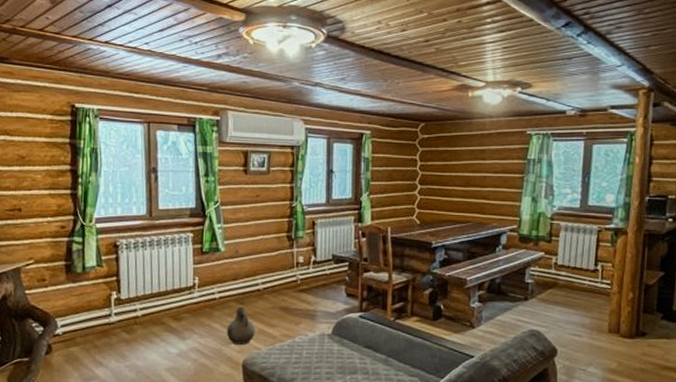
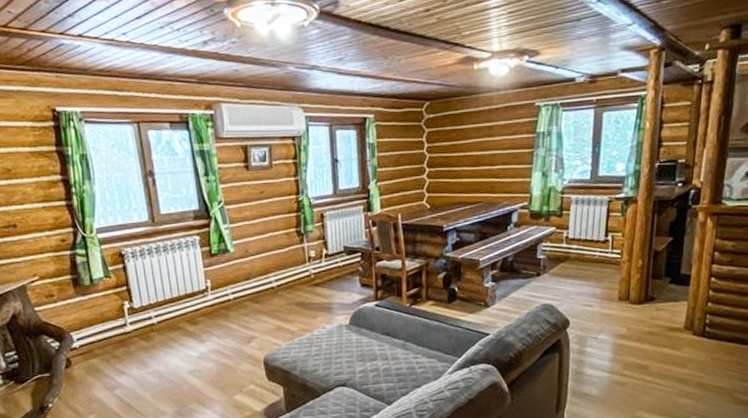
ceramic jug: present [226,307,255,345] -> none [244,306,273,343]

